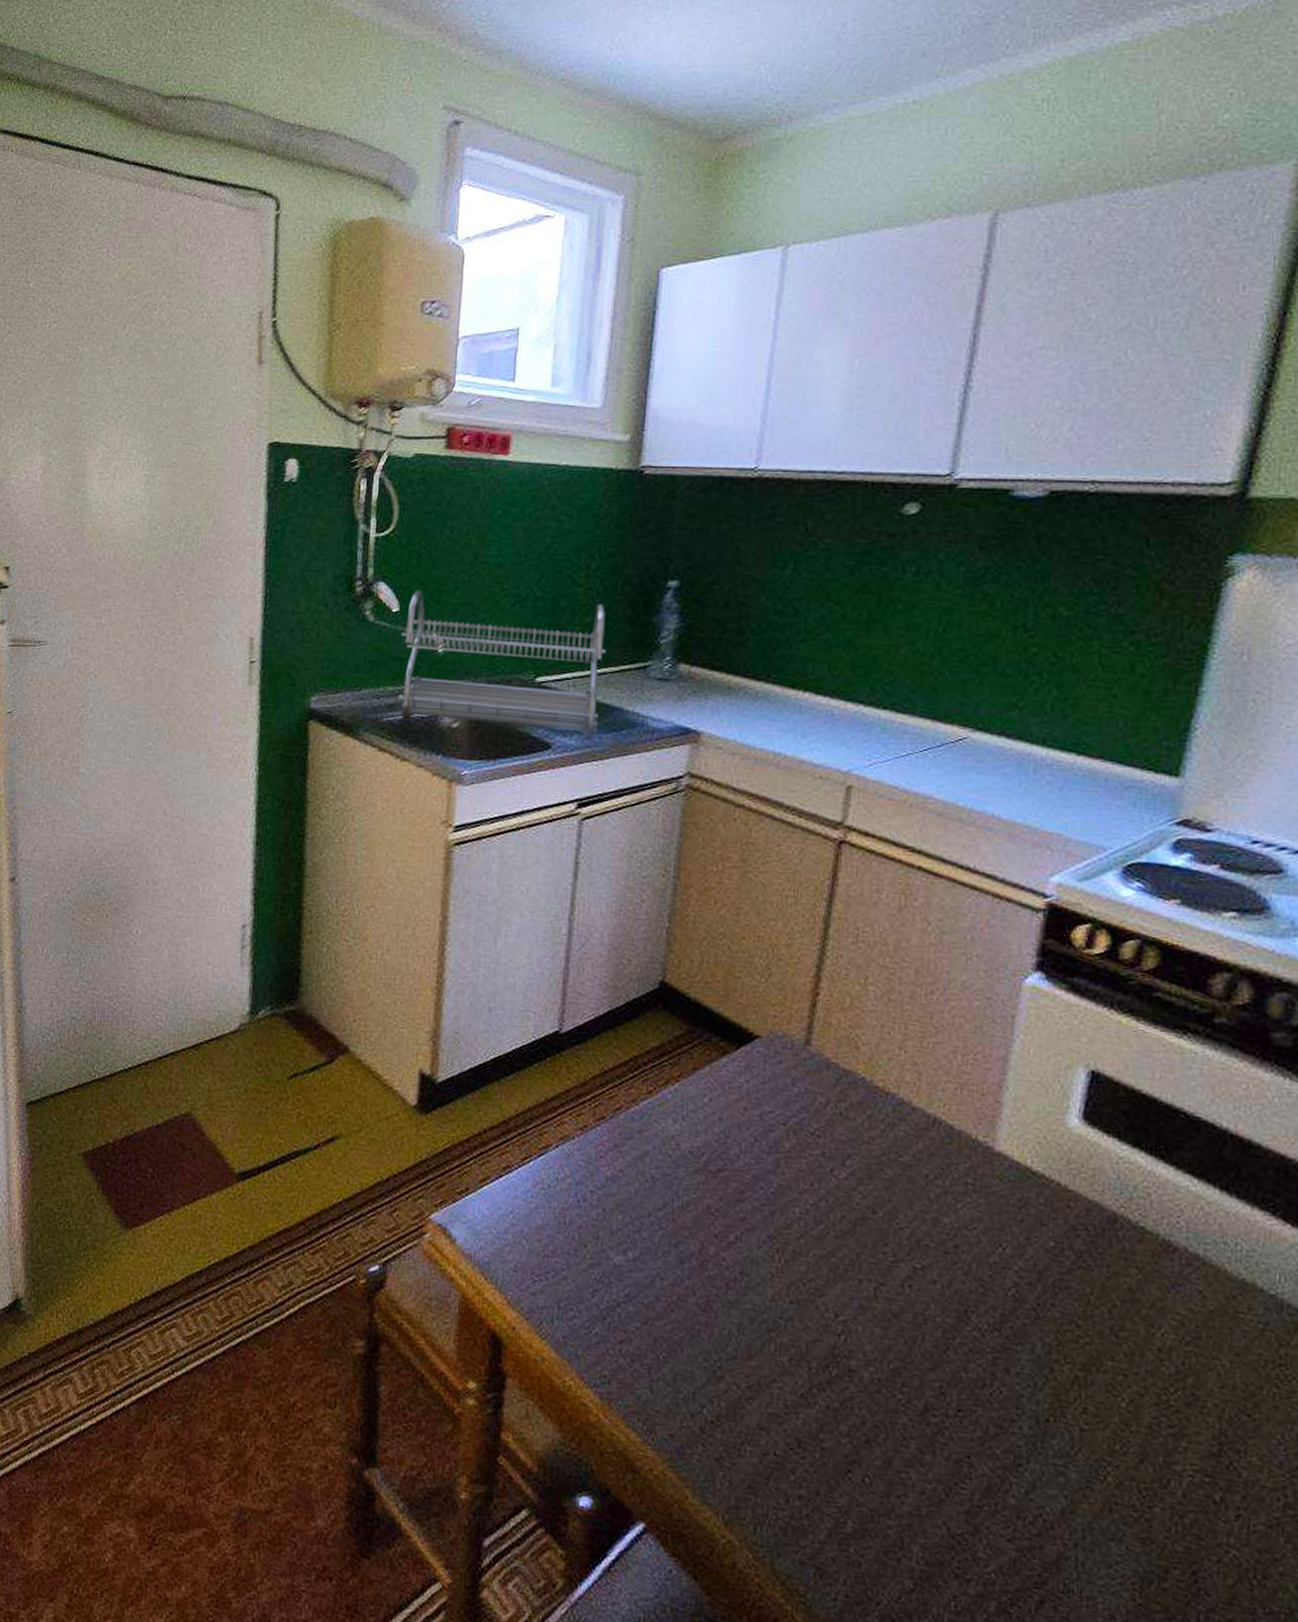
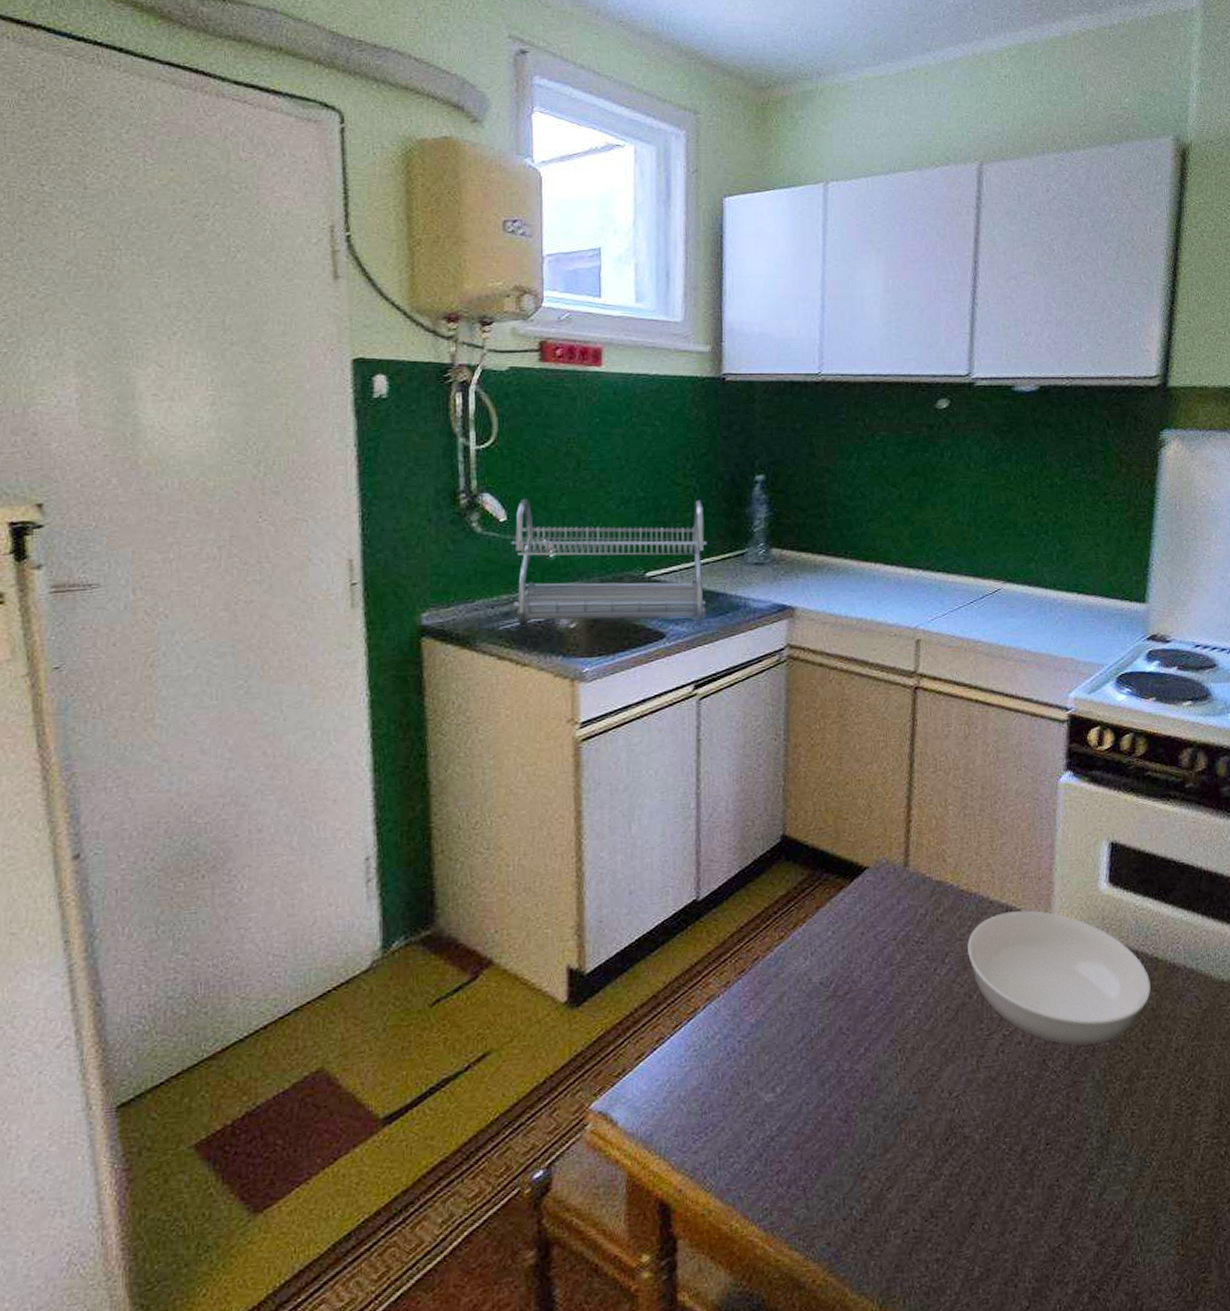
bowl: none [876,1124,1130,1313] -> present [967,910,1151,1046]

